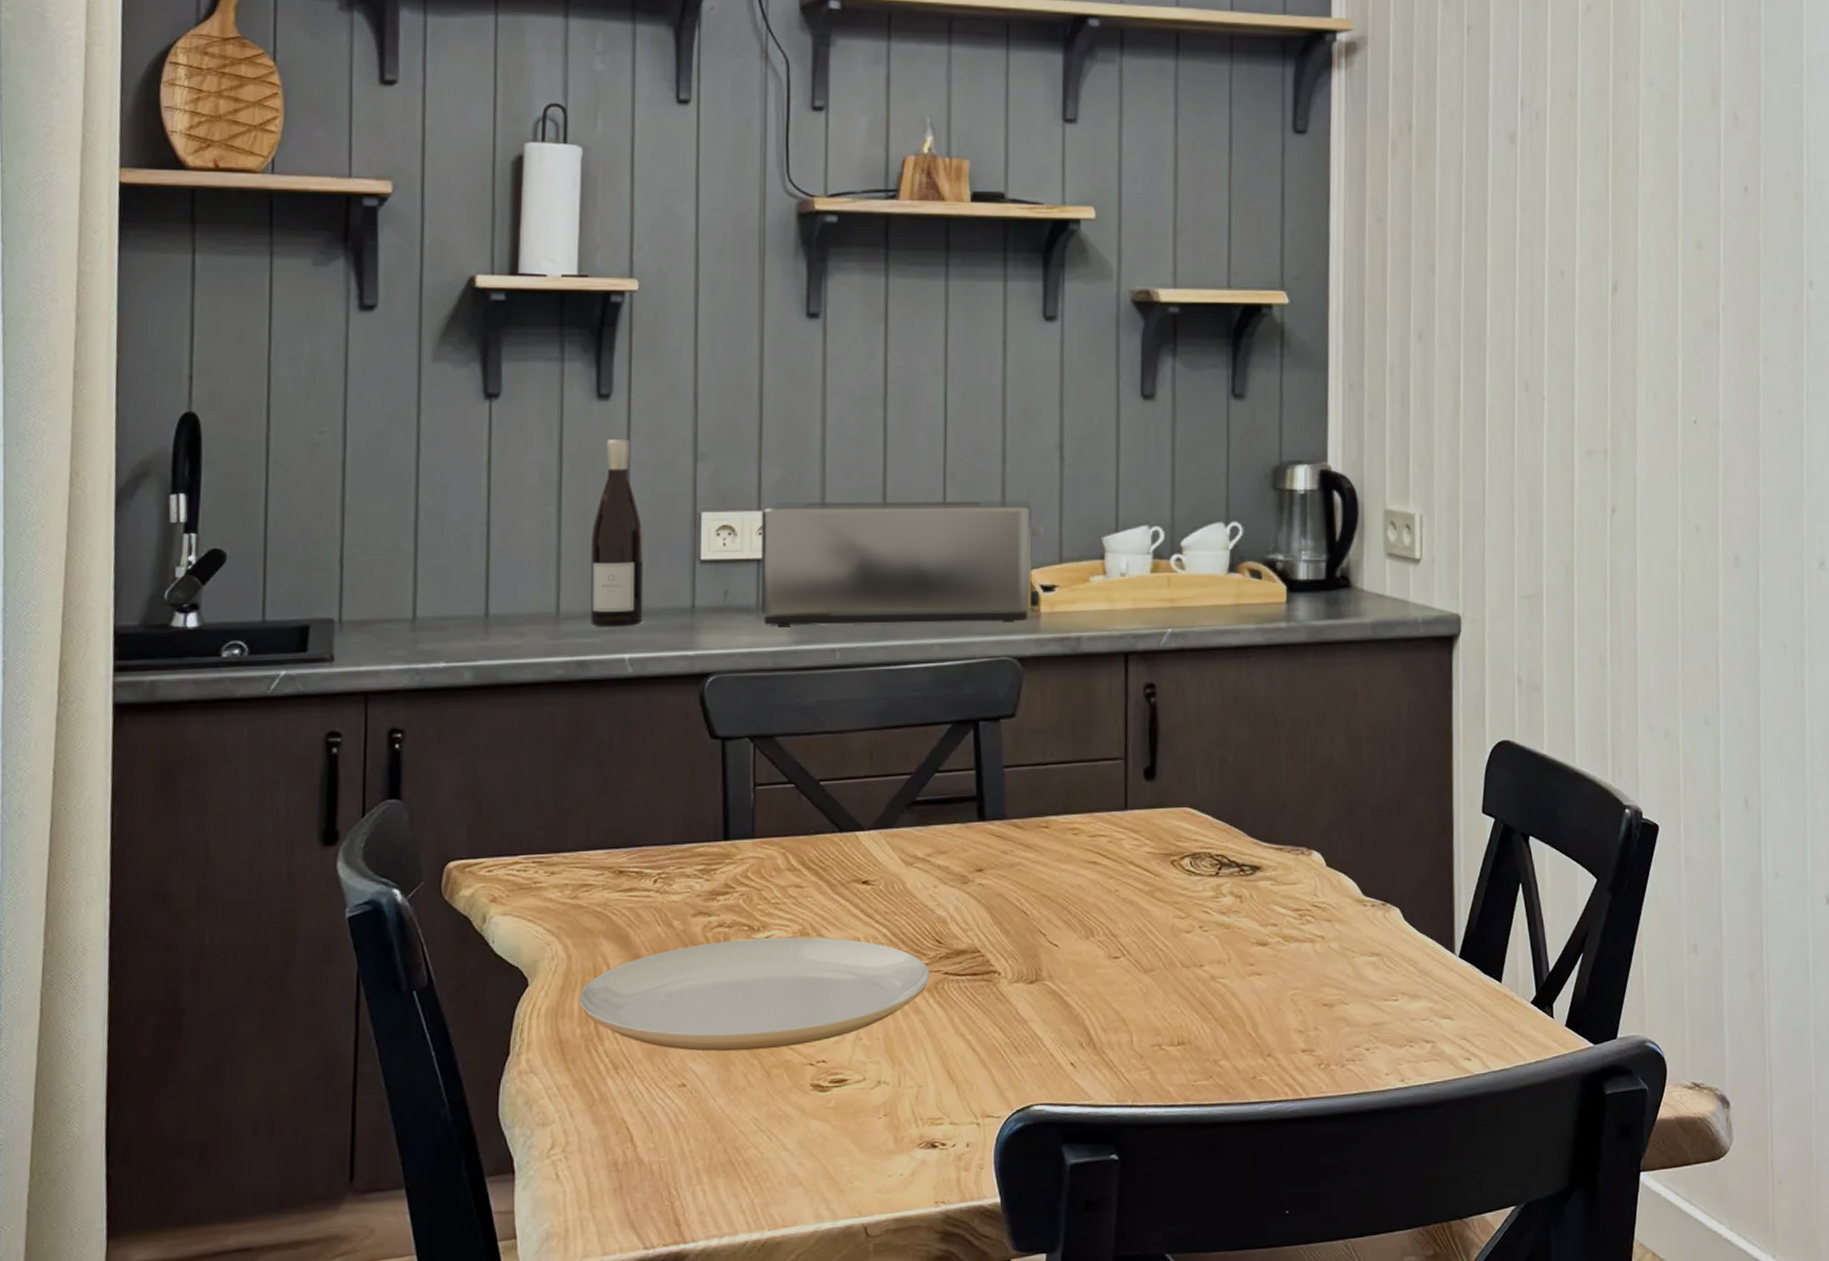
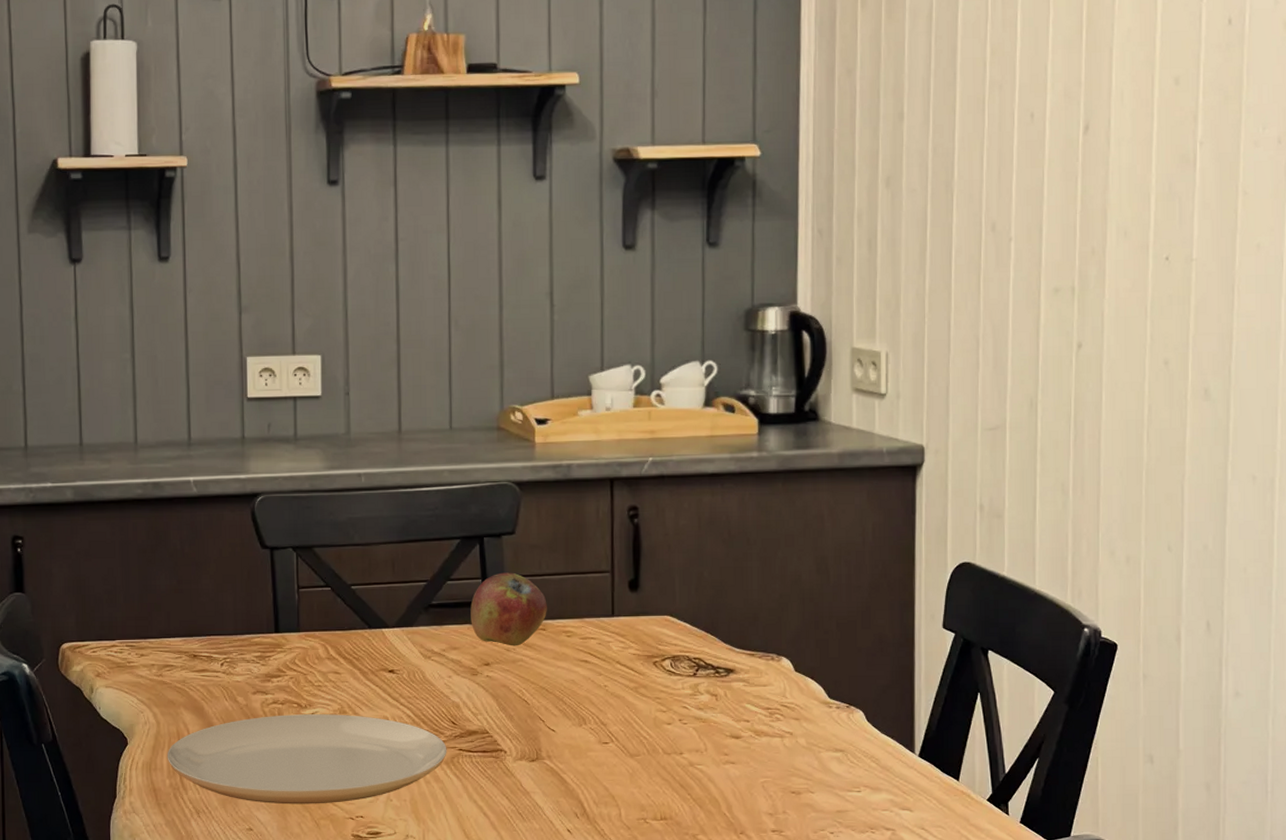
bottle: present [590,438,644,628] -> none [159,294,203,455]
toaster: present [760,500,1043,626] -> none [295,343,537,454]
fruit: none [962,761,1051,848] -> present [470,572,547,646]

